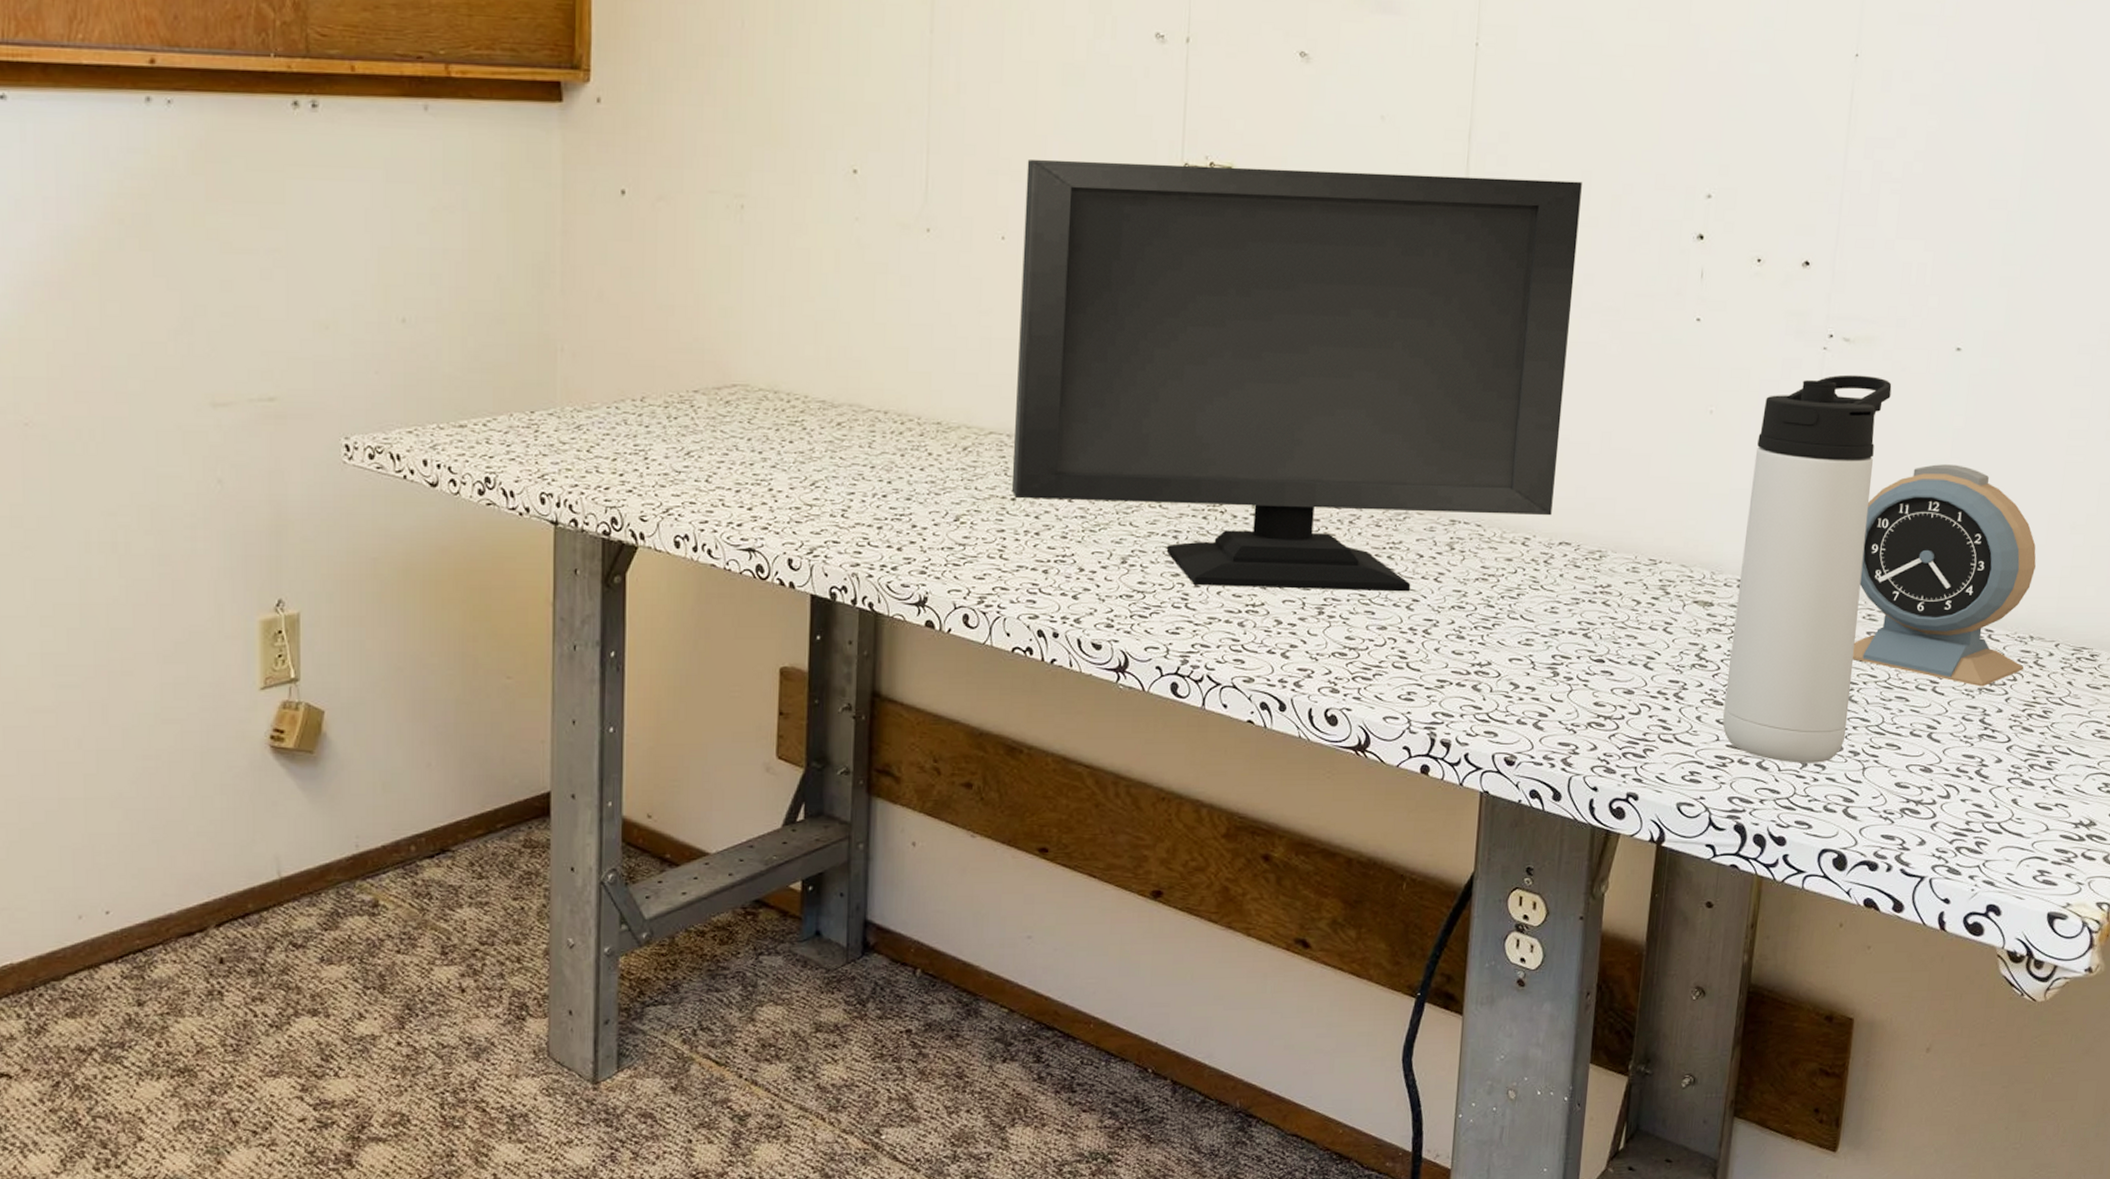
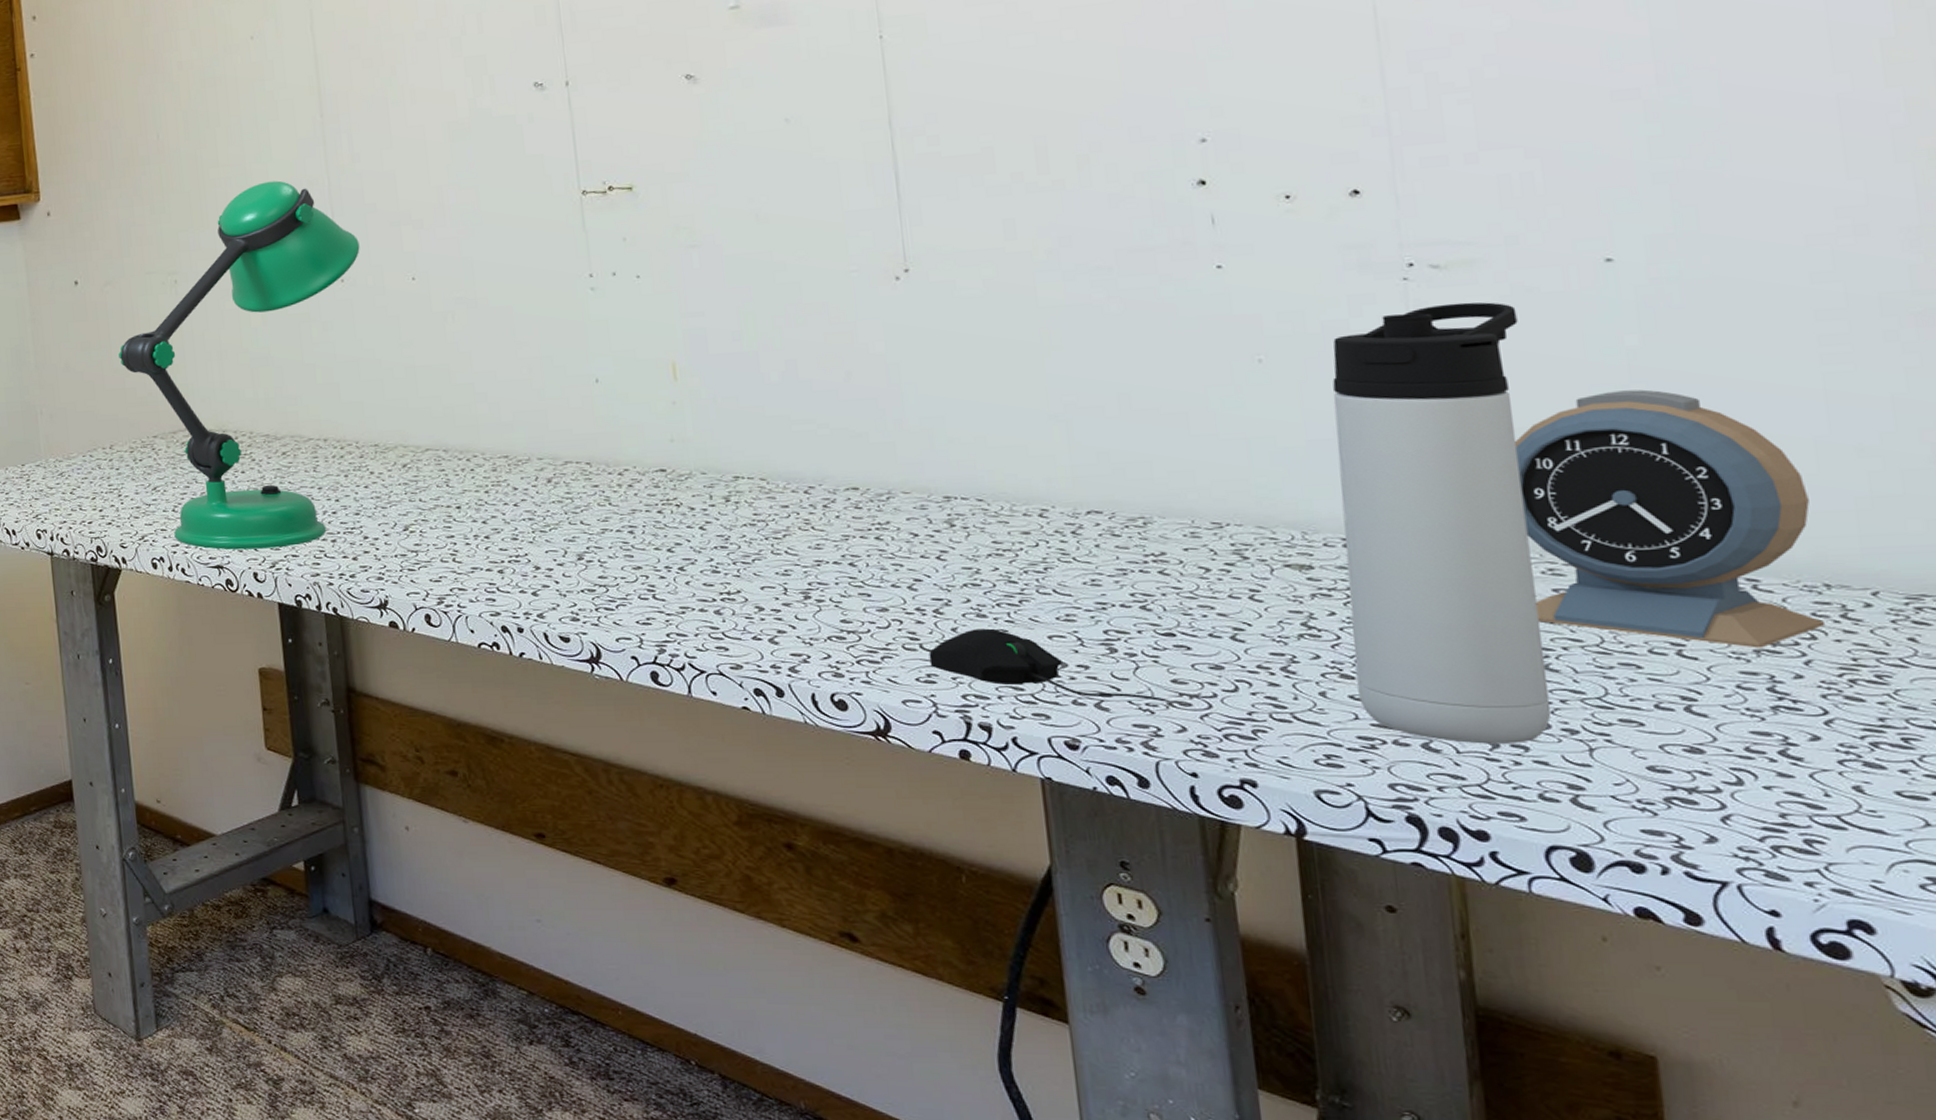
desk lamp: none [664,100,952,532] -> present [118,180,360,550]
computer monitor: present [1011,159,1582,592] -> none [426,147,1071,577]
computer mouse: none [1412,649,1590,723] -> present [928,628,1171,702]

